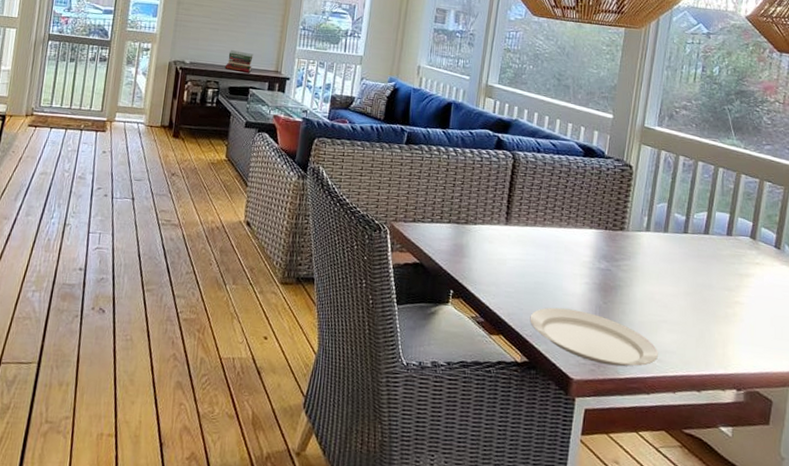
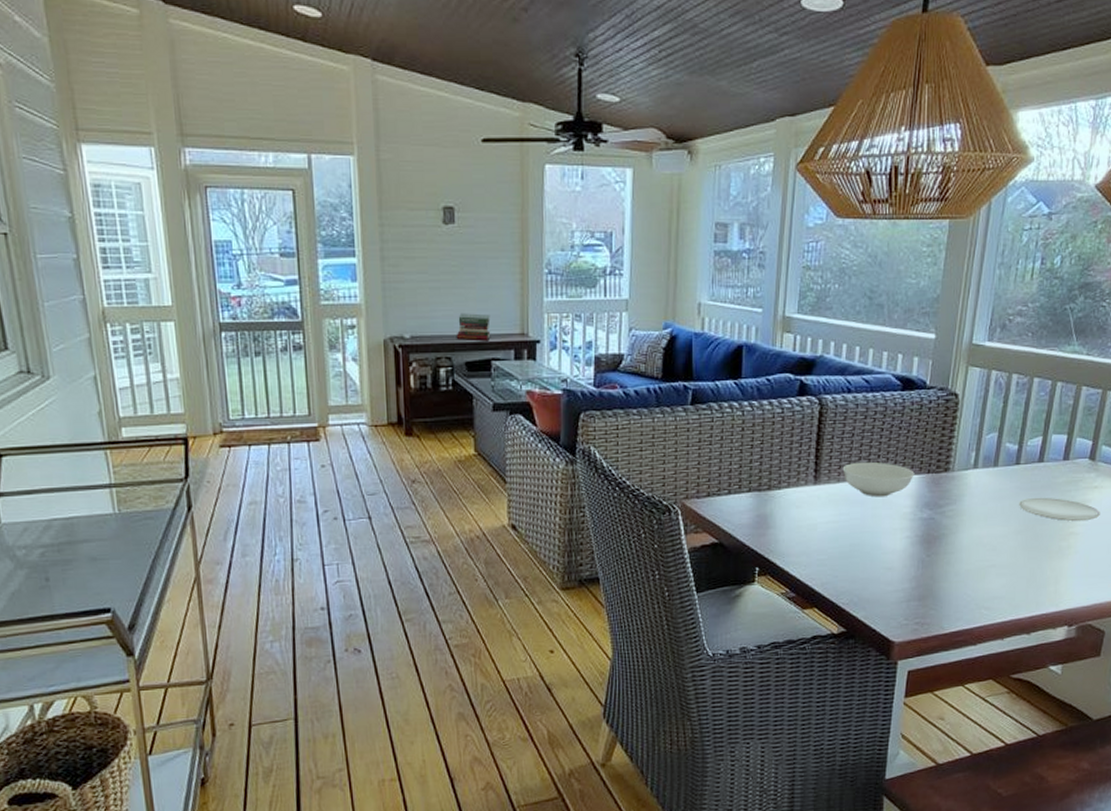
bowl: none [530,211,594,245] -> present [842,461,915,497]
plate: present [530,307,658,367] -> none [846,568,986,622]
plate: none [686,264,763,293] -> present [1018,497,1100,522]

